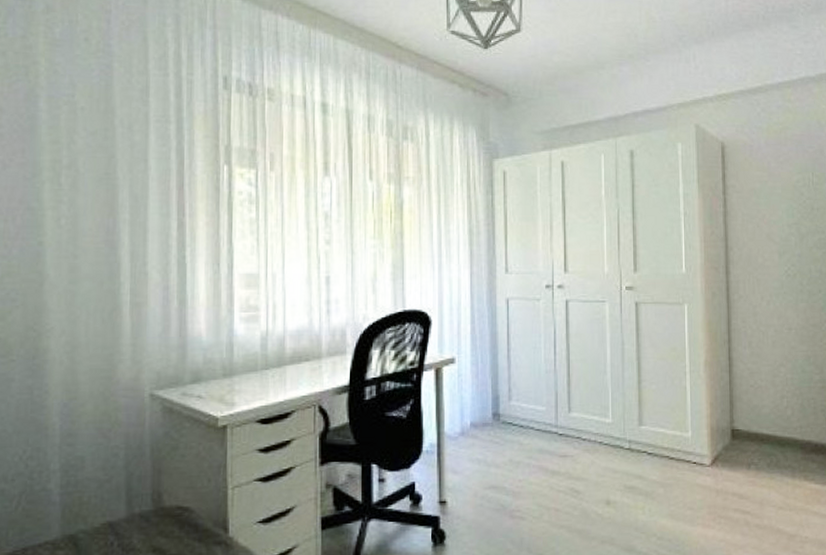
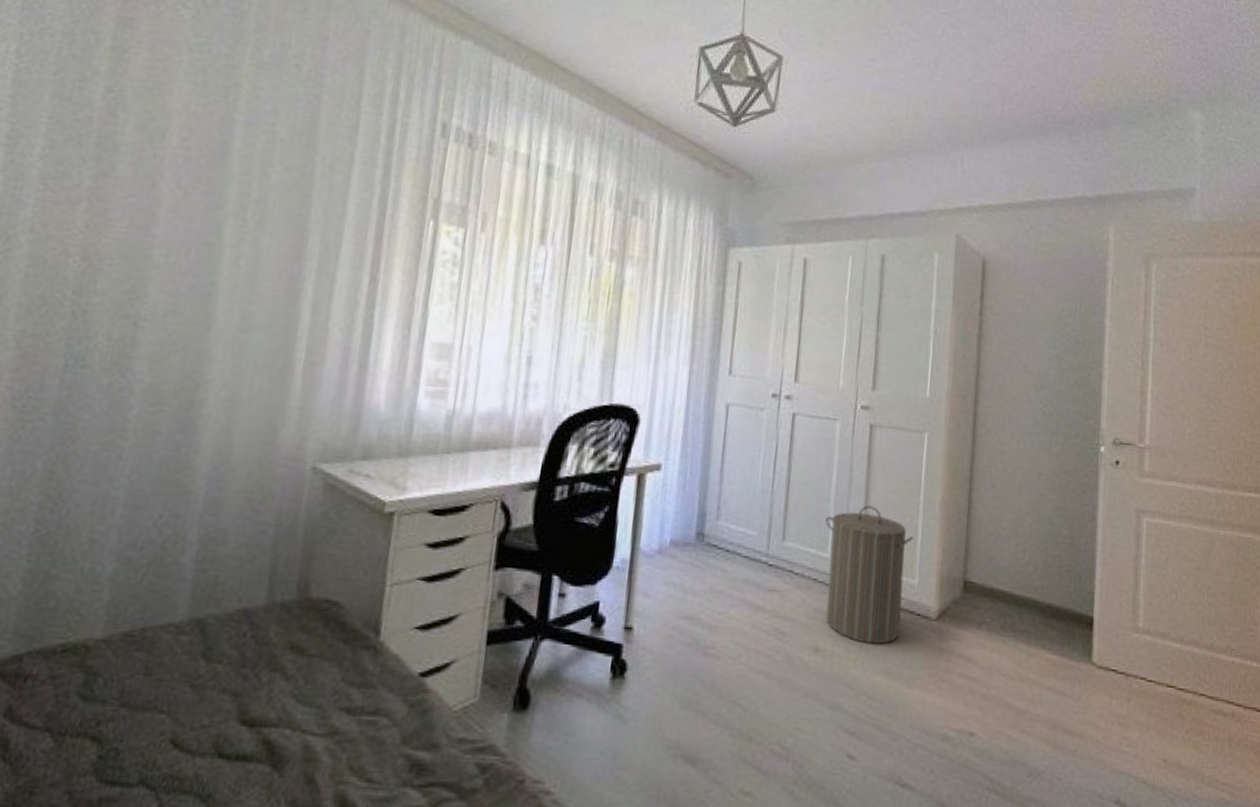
laundry hamper: none [605,373,683,493] -> present [826,505,913,645]

